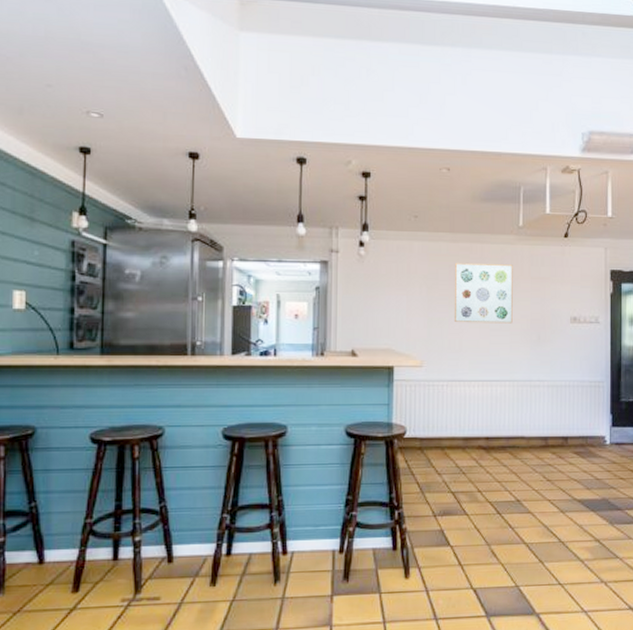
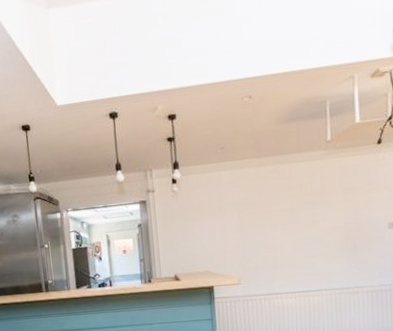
wall art: present [455,262,513,324] -> none [264,179,326,241]

